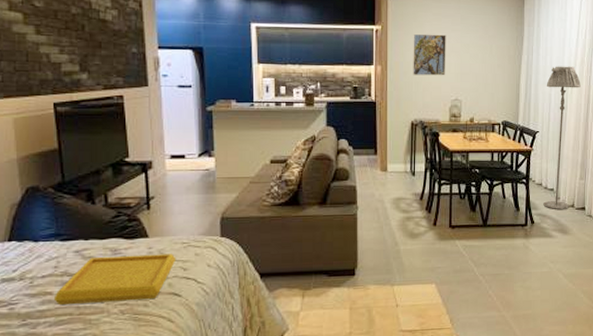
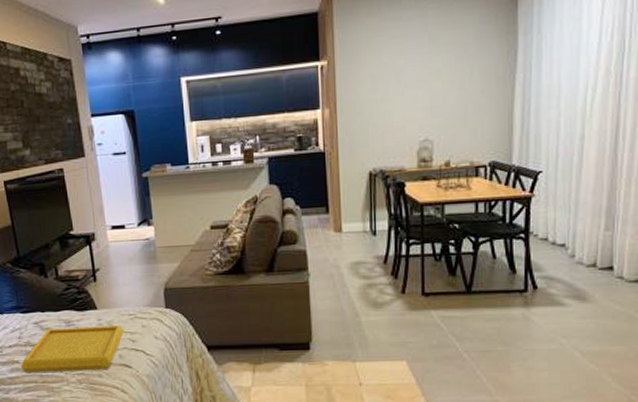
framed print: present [413,33,446,76] -> none [367,61,411,116]
floor lamp: present [543,66,581,210] -> none [550,80,605,272]

